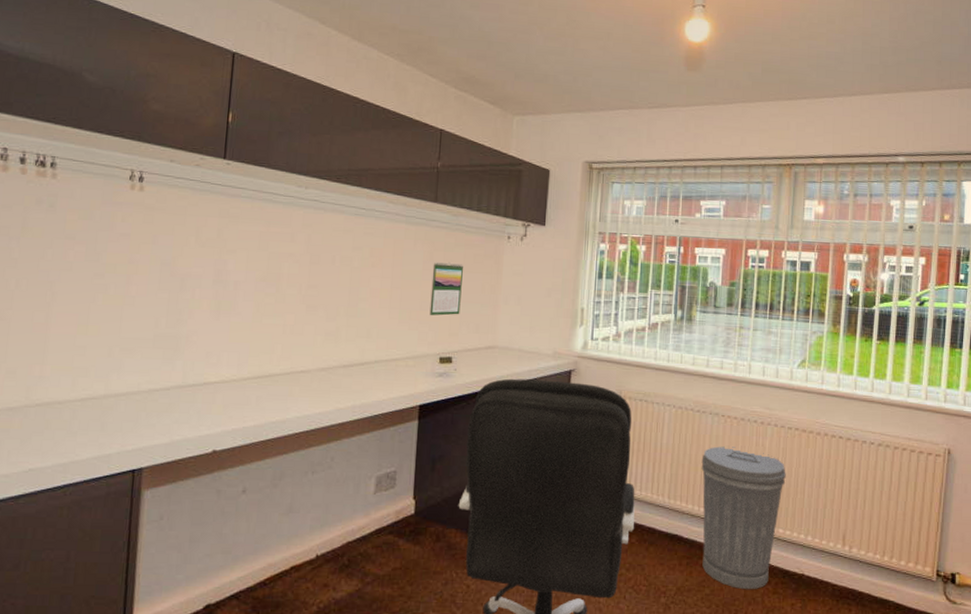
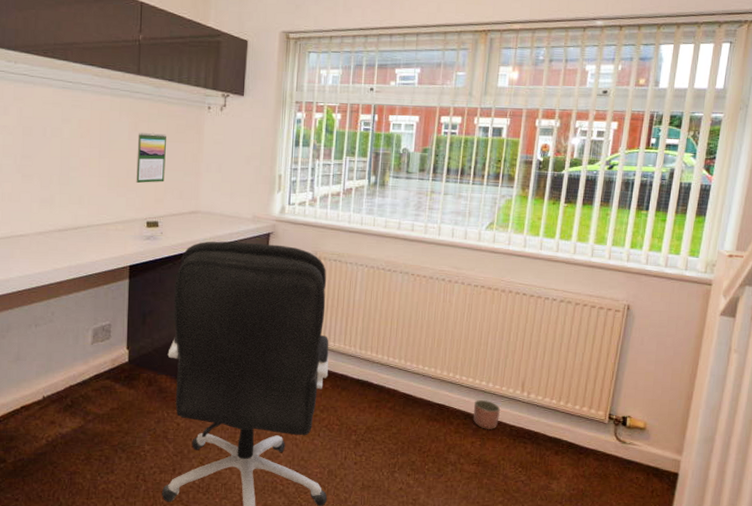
trash can: present [701,446,786,589] -> none [390,302,471,429]
planter: none [792,554,822,590] -> present [473,399,501,430]

